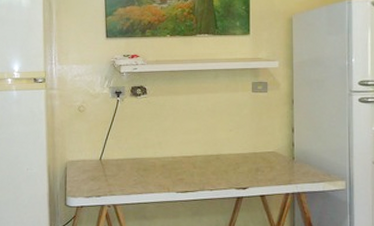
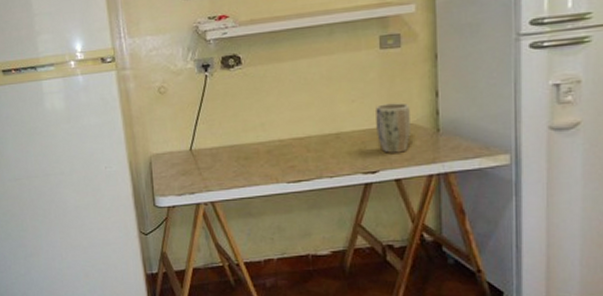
plant pot: none [247,134,273,174] -> present [376,103,411,153]

